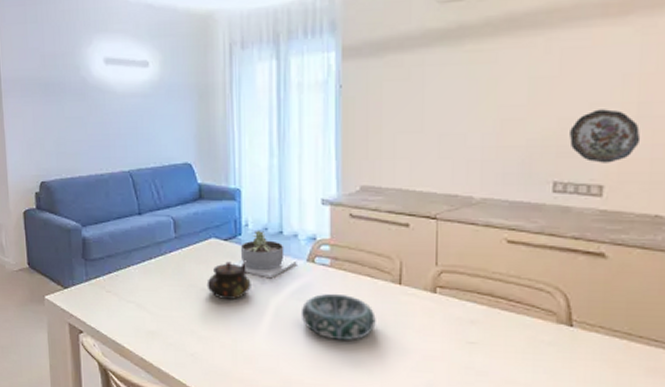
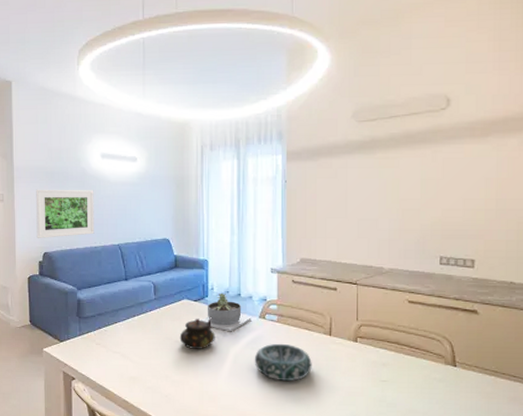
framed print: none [28,104,100,165] -> present [36,189,94,238]
decorative plate: present [569,109,641,163] -> none [451,204,499,243]

